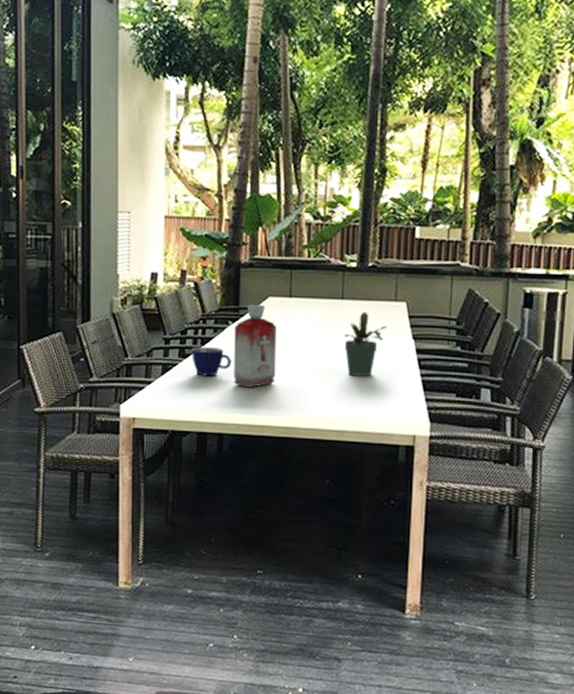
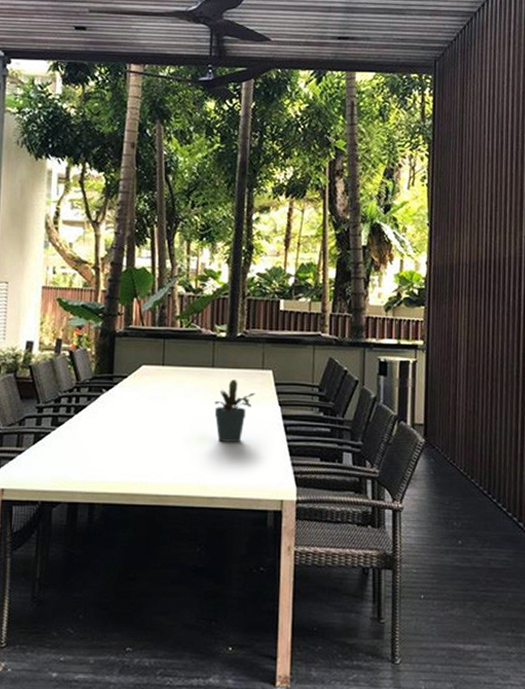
cup: present [192,346,232,376] -> none [64,414,105,445]
bottle: present [234,304,276,388] -> none [106,372,149,456]

